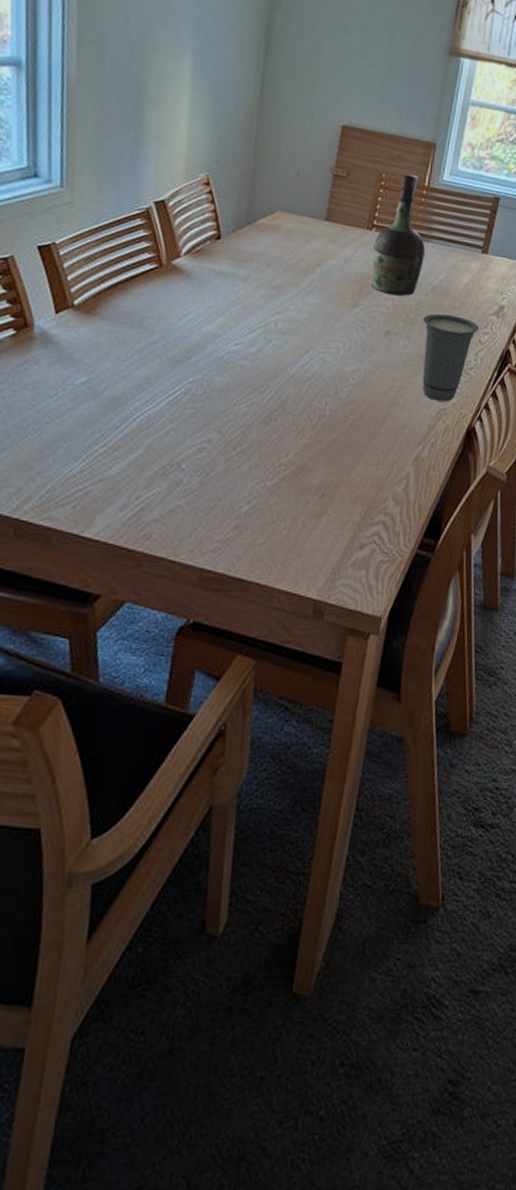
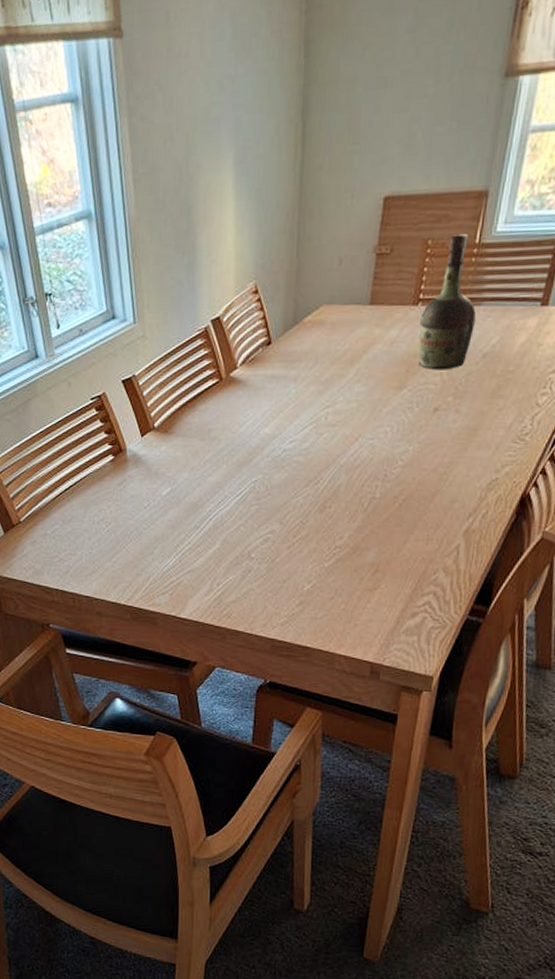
cup: present [422,313,480,402] -> none [472,380,537,472]

